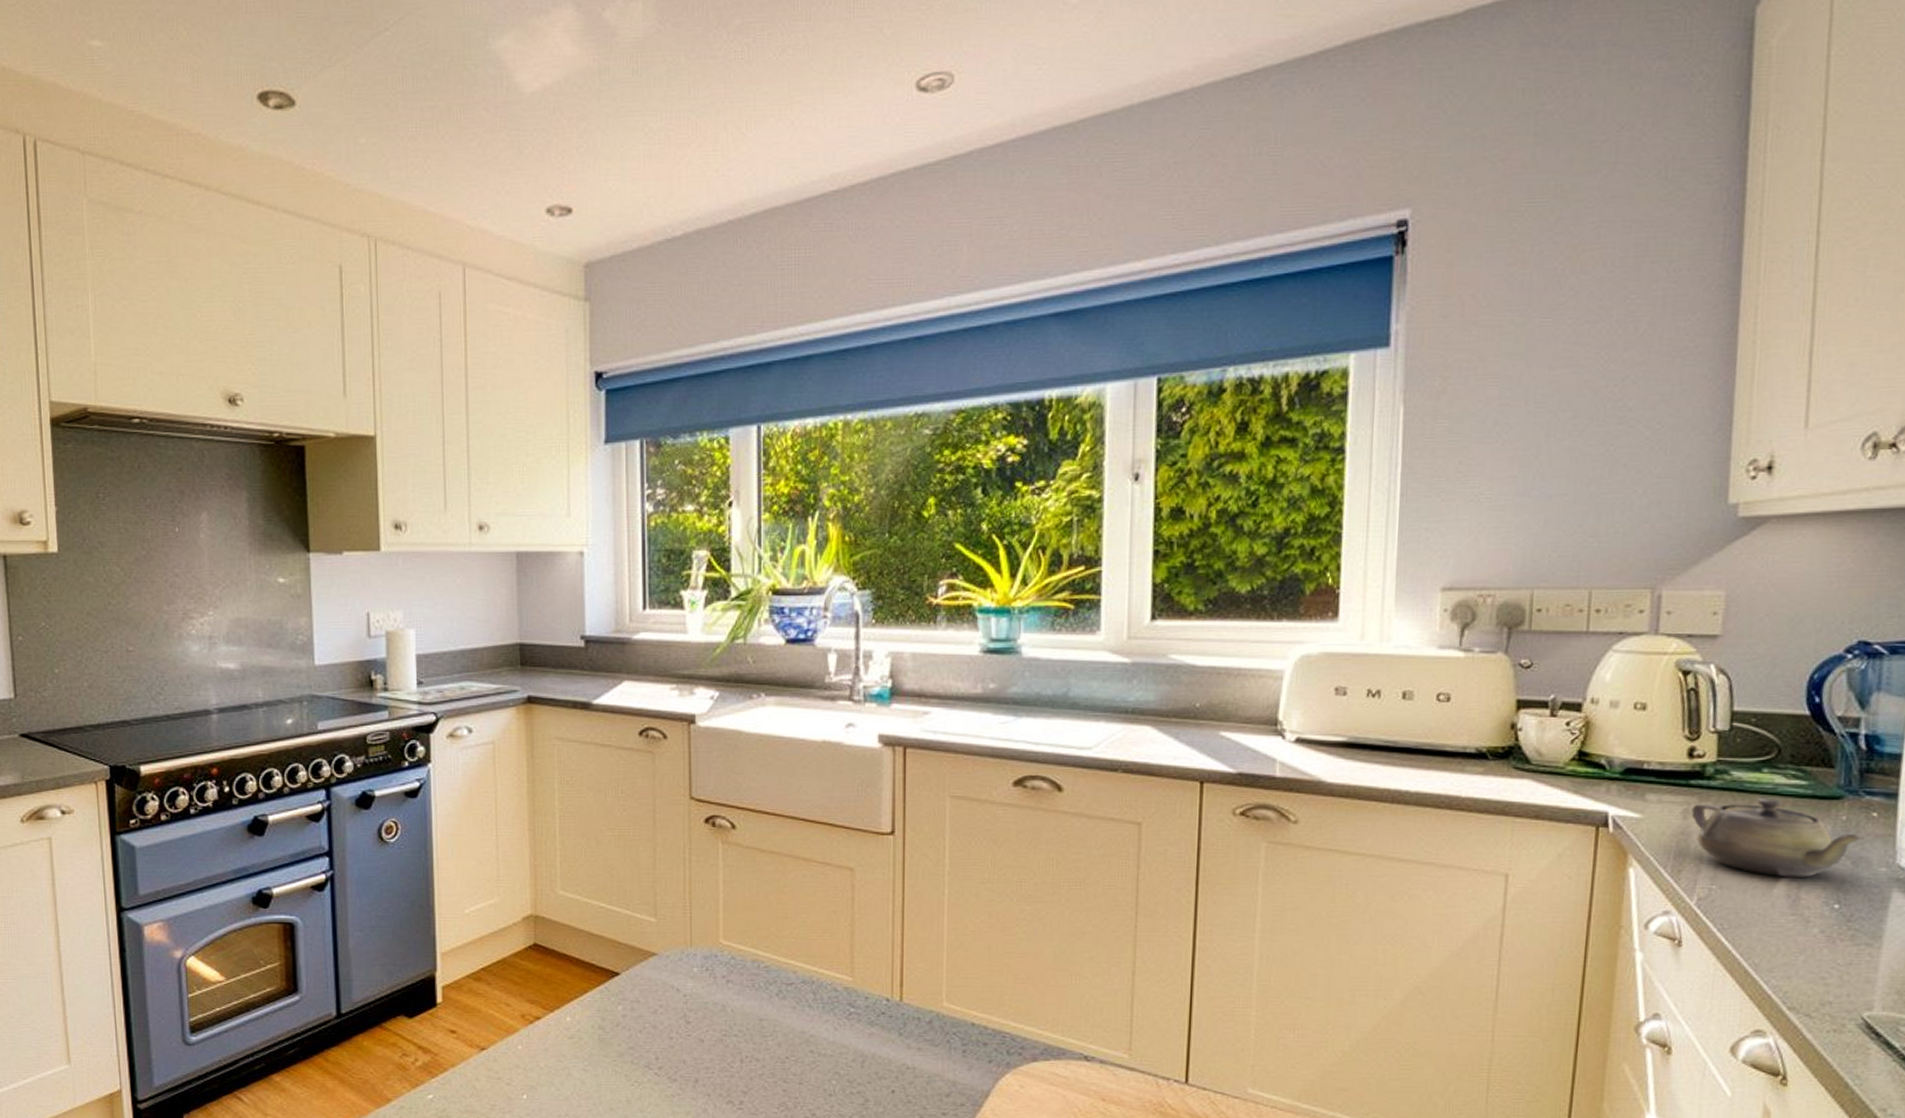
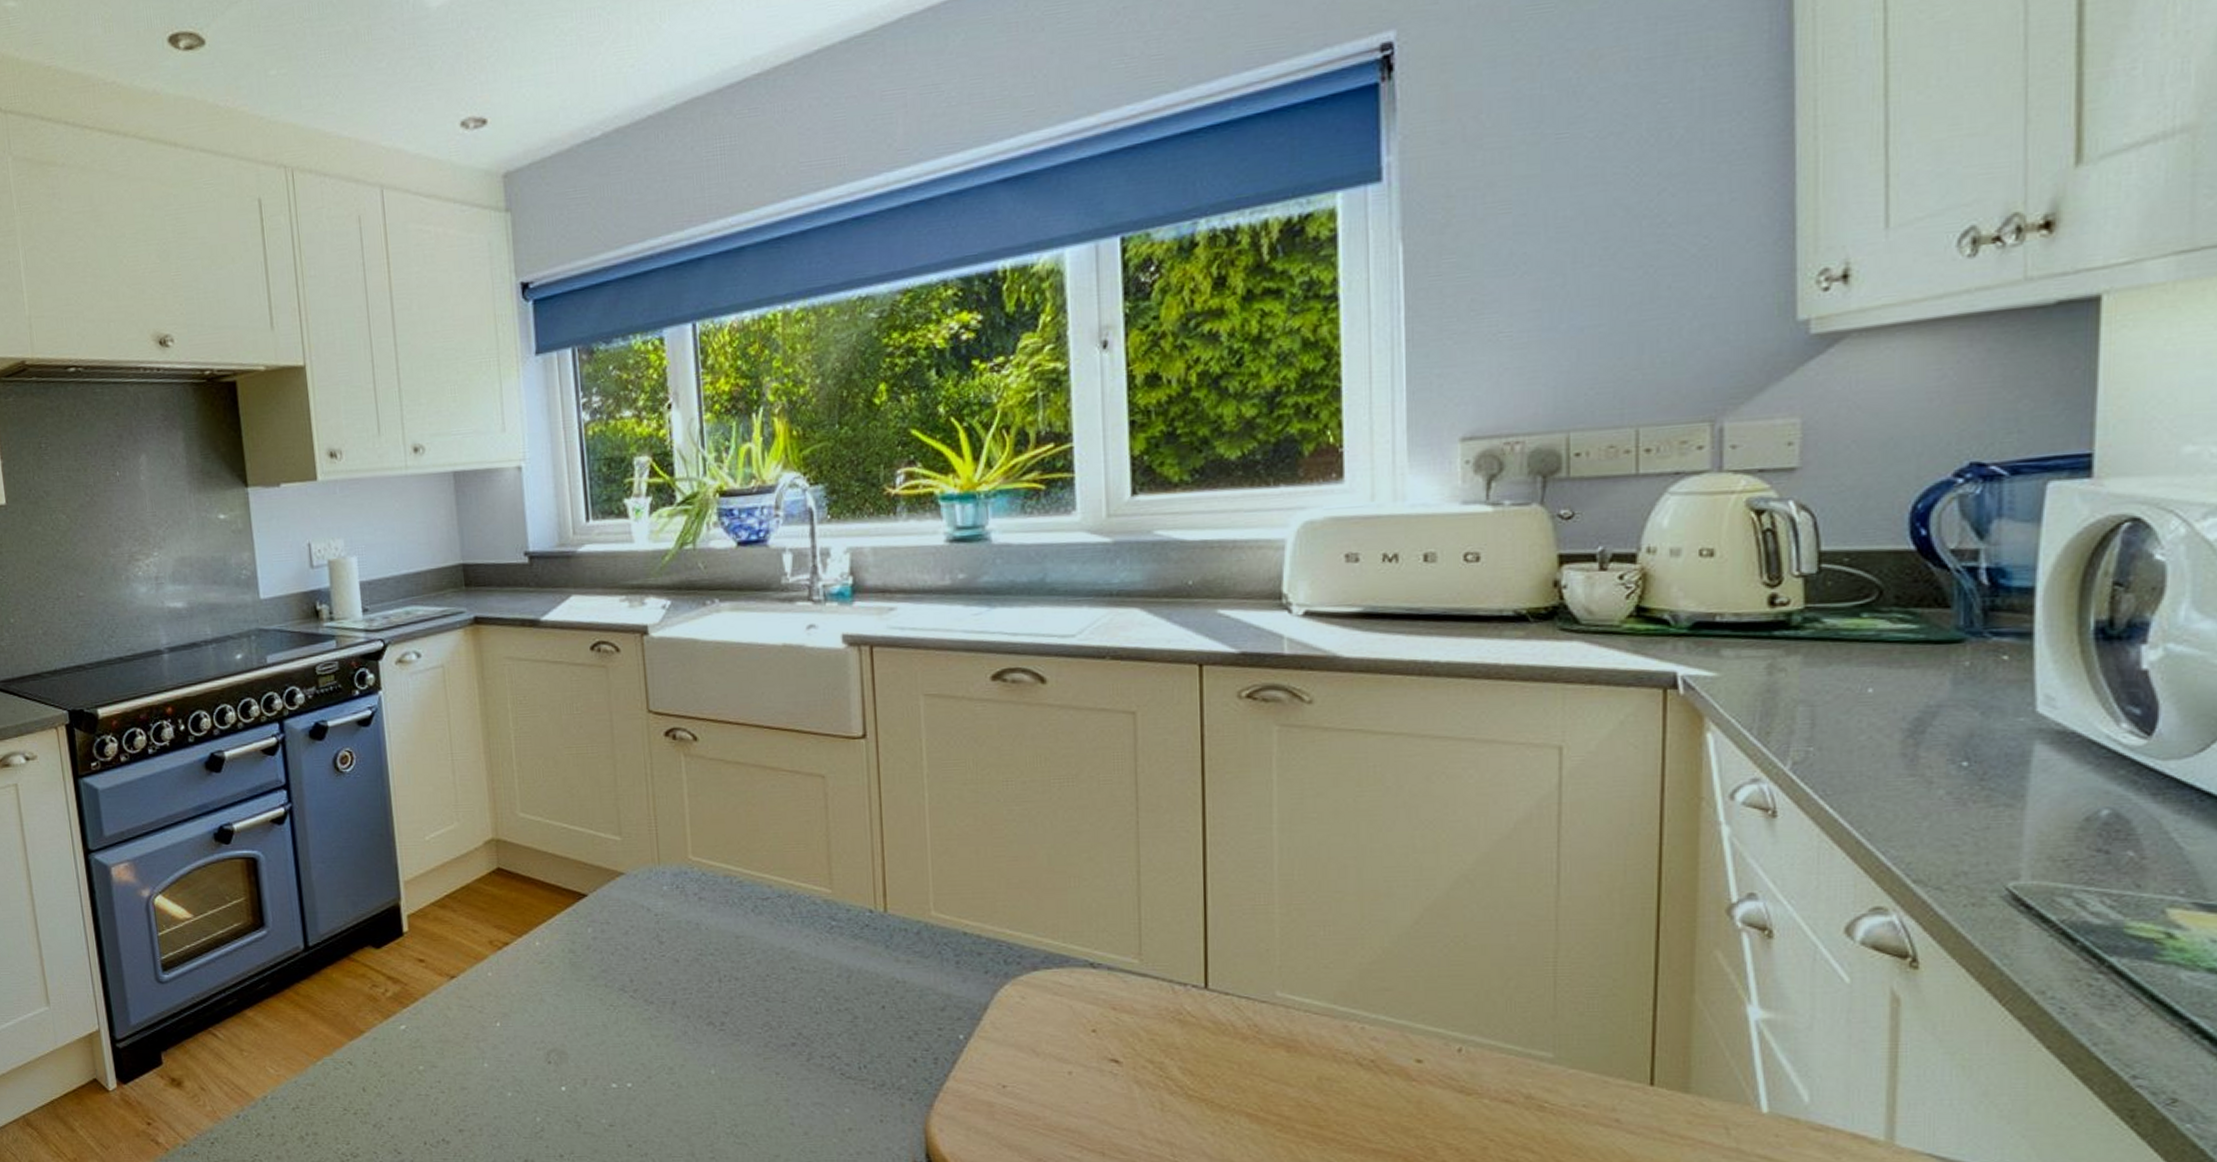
teapot: present [1691,799,1864,877] -> none [1778,646,1994,734]

